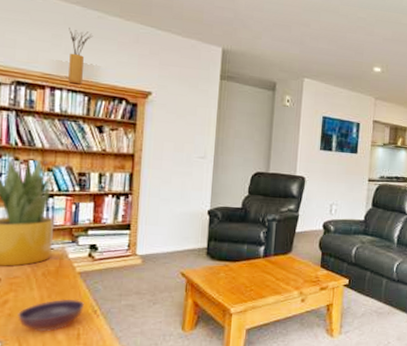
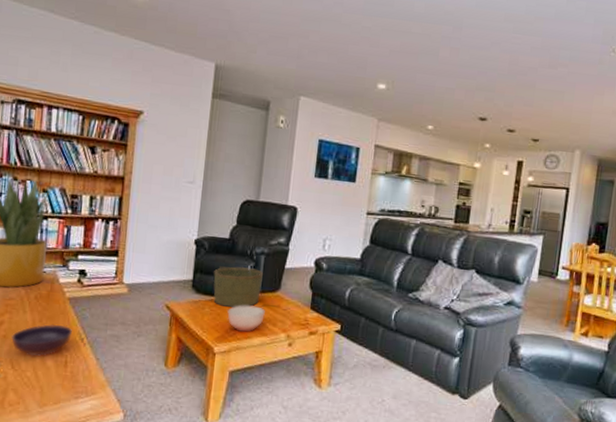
vase: present [68,28,93,86] -> none [64,44,89,105]
basket: none [227,233,276,271] -> present [213,266,264,308]
bowl: none [242,267,279,292] -> present [227,305,266,332]

